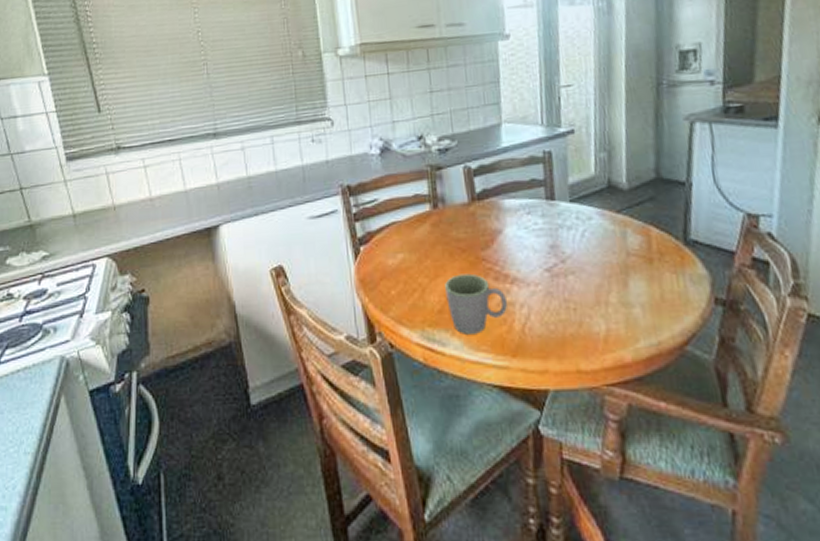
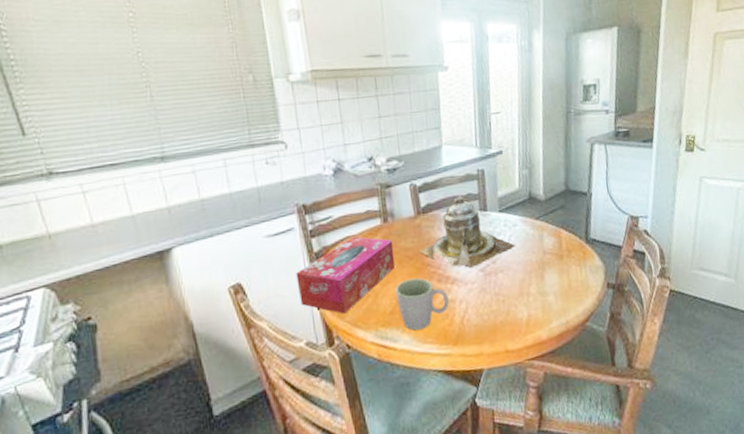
tissue box: none [338,222,446,308] -> present [296,236,395,314]
teapot: none [472,180,592,268] -> present [418,195,517,269]

